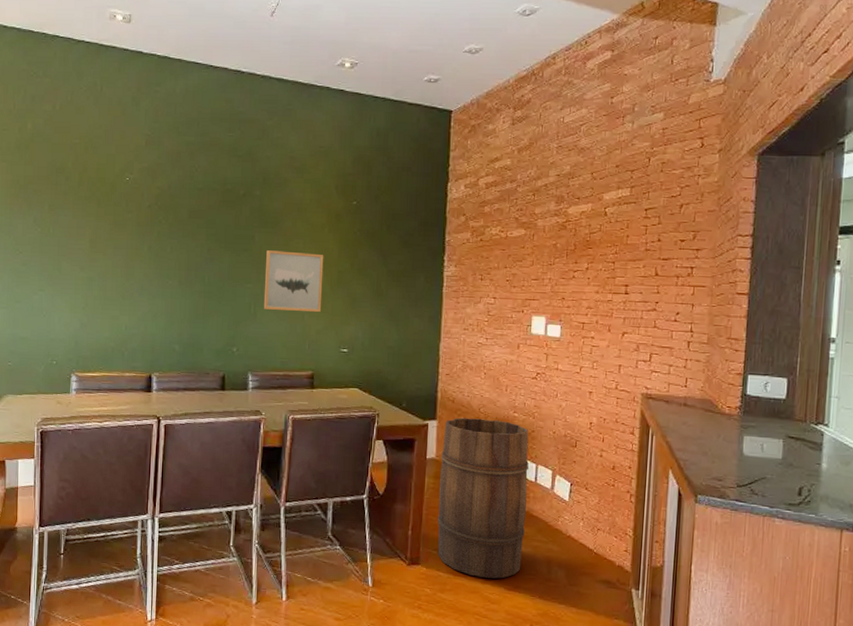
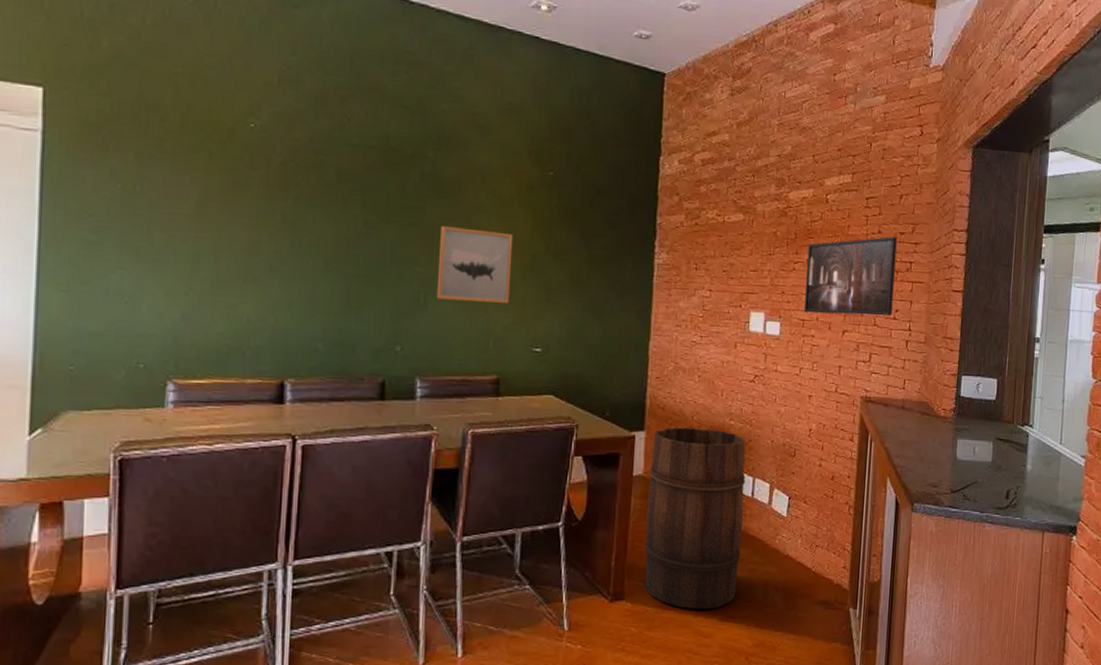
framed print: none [583,244,678,319] -> present [803,236,897,316]

